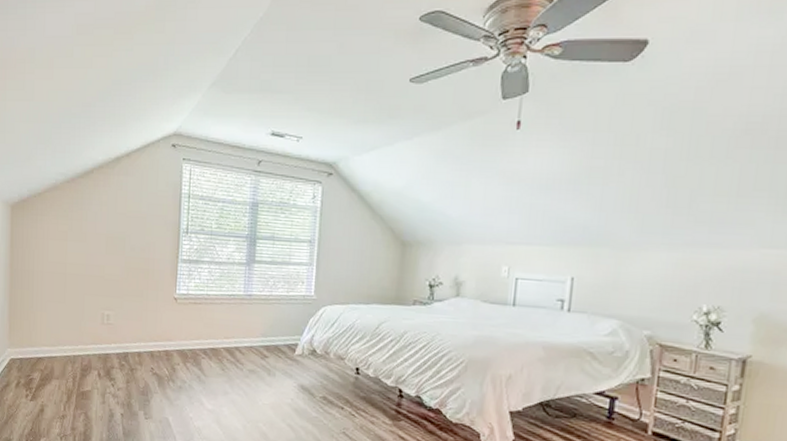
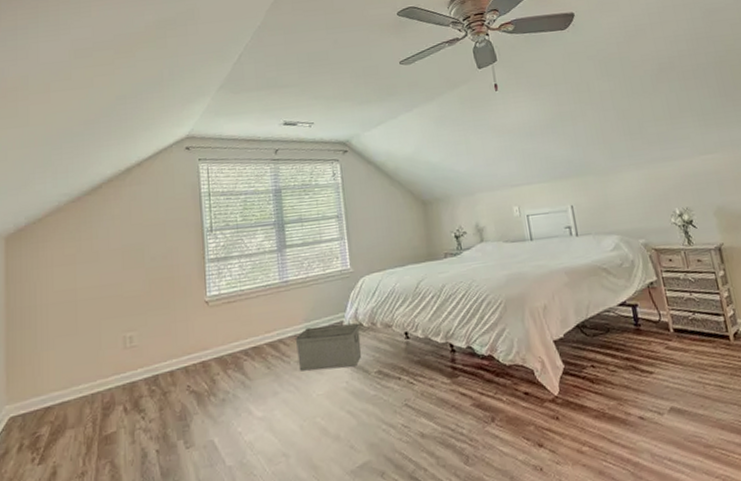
storage bin: none [250,342,313,387] -> present [296,323,362,371]

